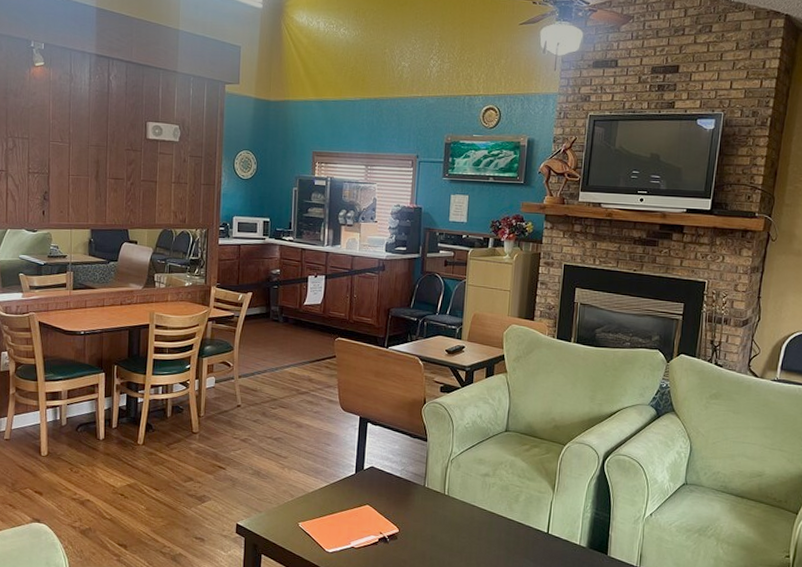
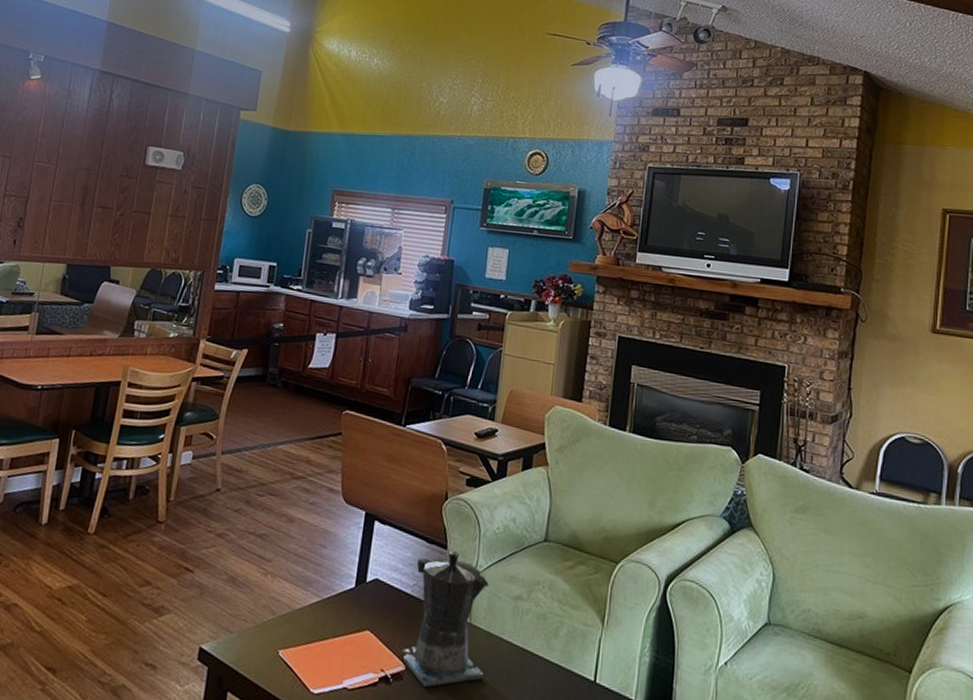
coffee maker: none [396,443,462,543] -> present [403,551,489,687]

